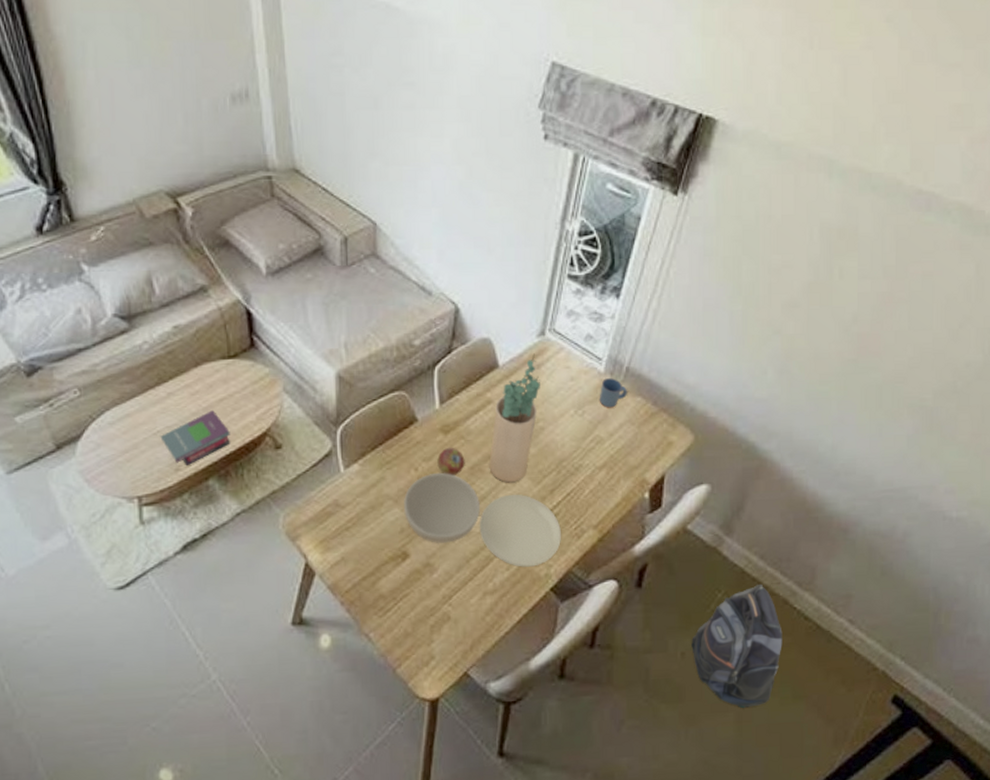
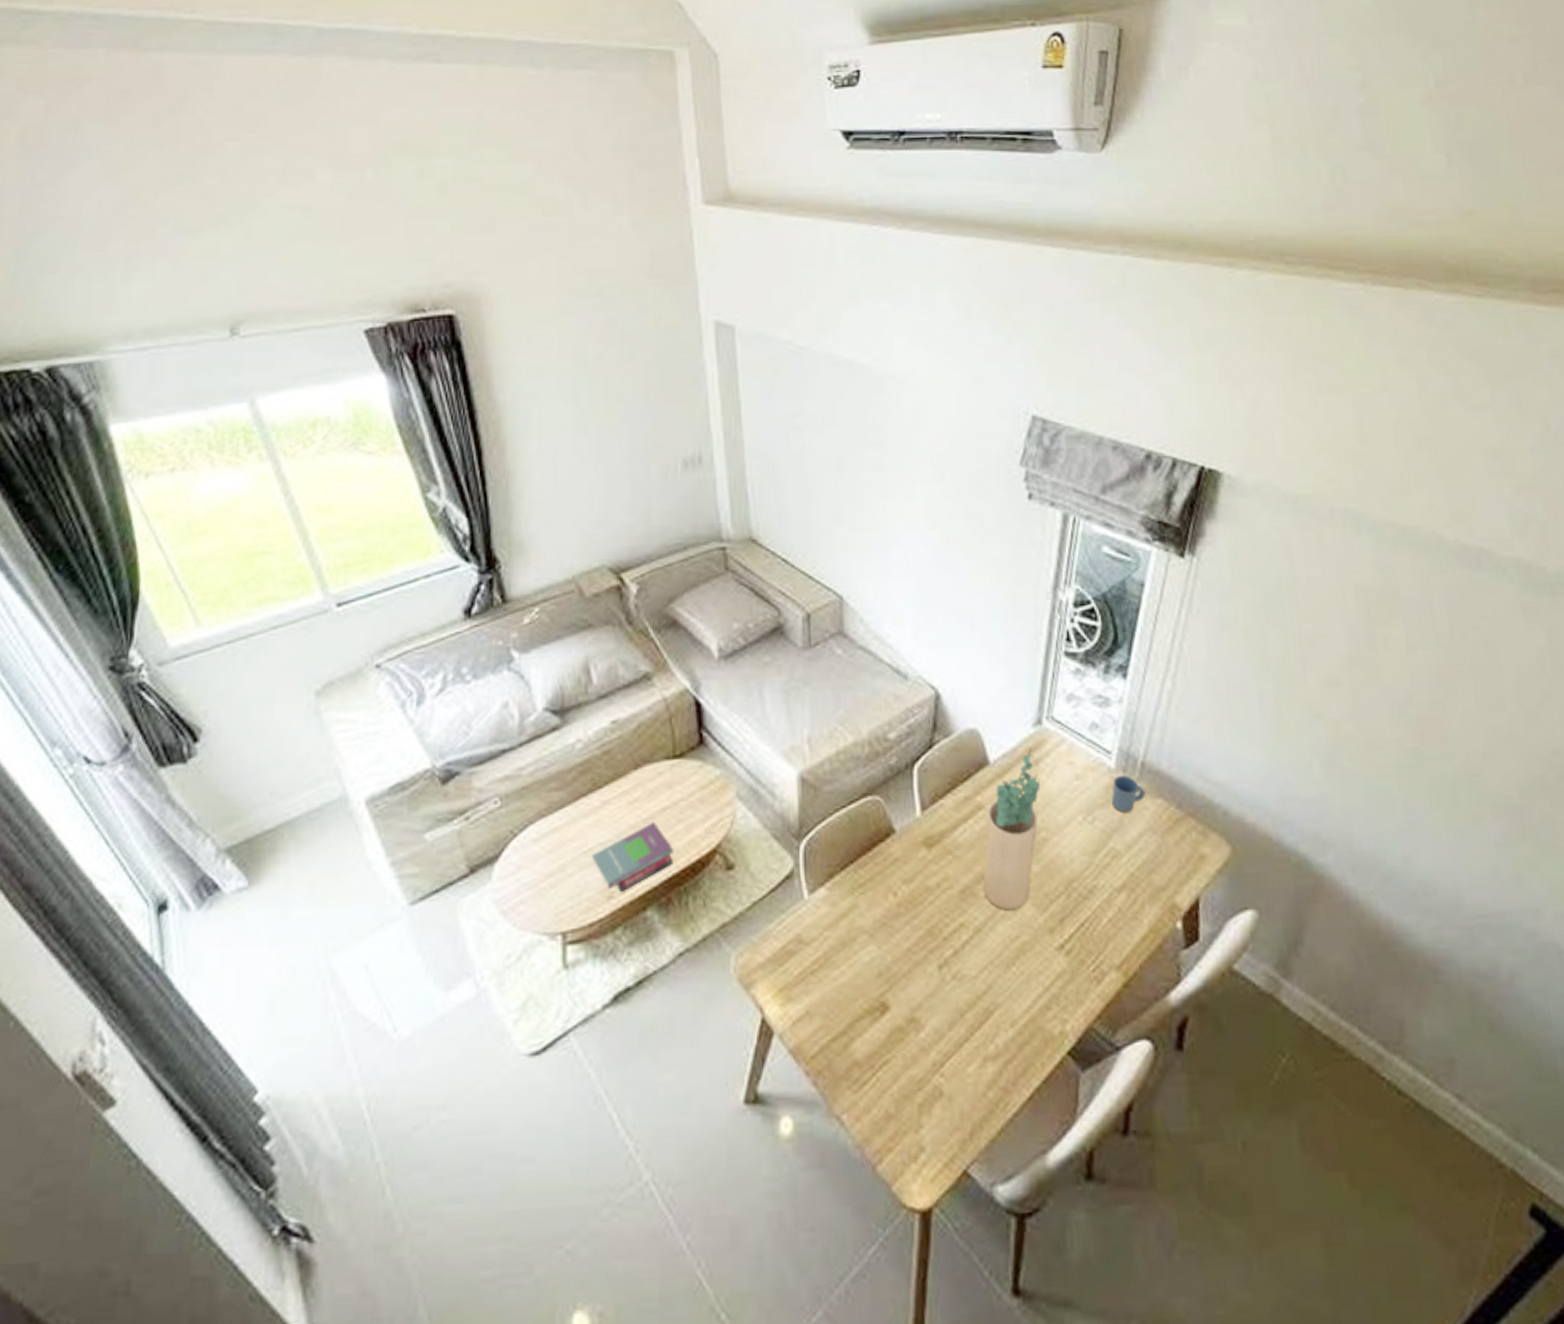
bowl: present [404,472,480,543] -> none [881,897,975,991]
fruit: present [437,447,465,476] -> none [920,864,954,902]
plate: present [479,494,561,567] -> none [974,924,1077,1023]
backpack: present [691,584,783,708] -> none [1253,1044,1374,1224]

